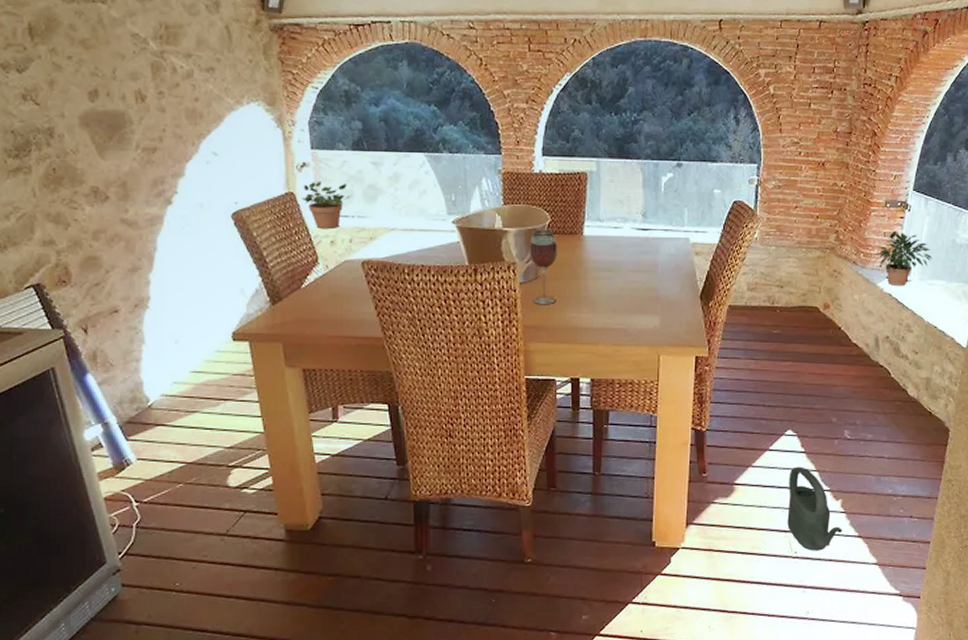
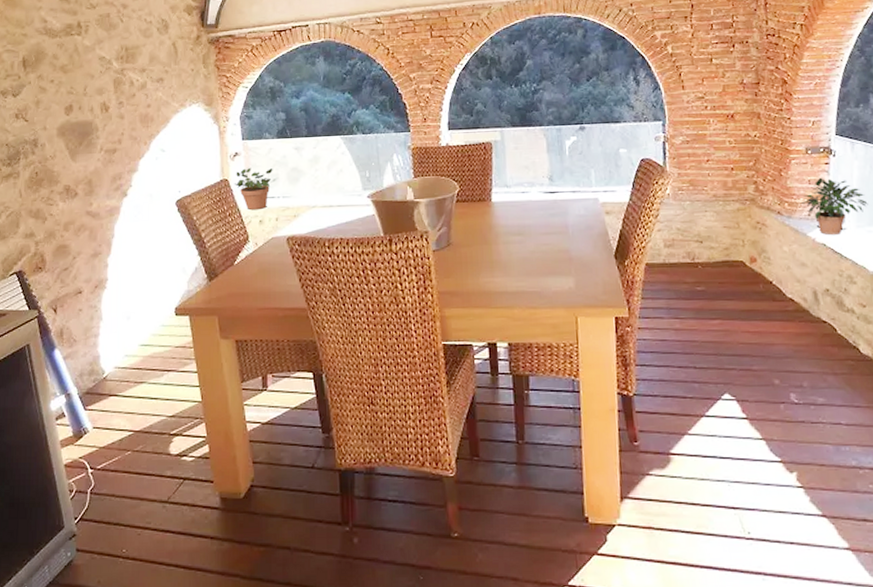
wineglass: present [529,230,558,305] -> none [440,199,469,271]
watering can: present [787,466,842,551] -> none [731,434,802,532]

